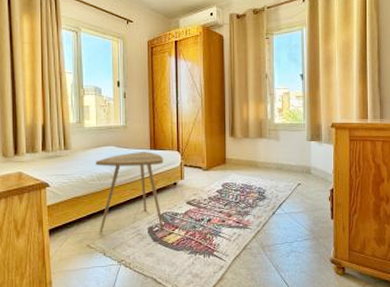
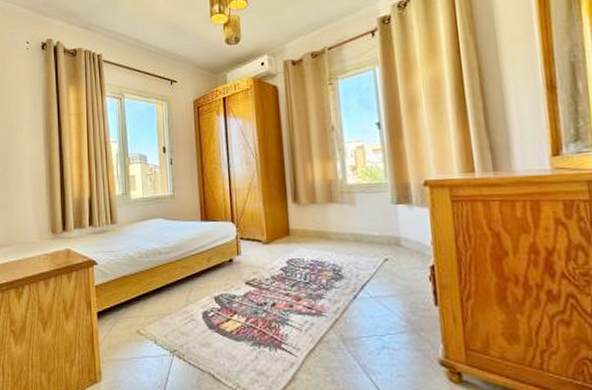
side table: present [95,152,164,233] -> none [143,224,221,318]

